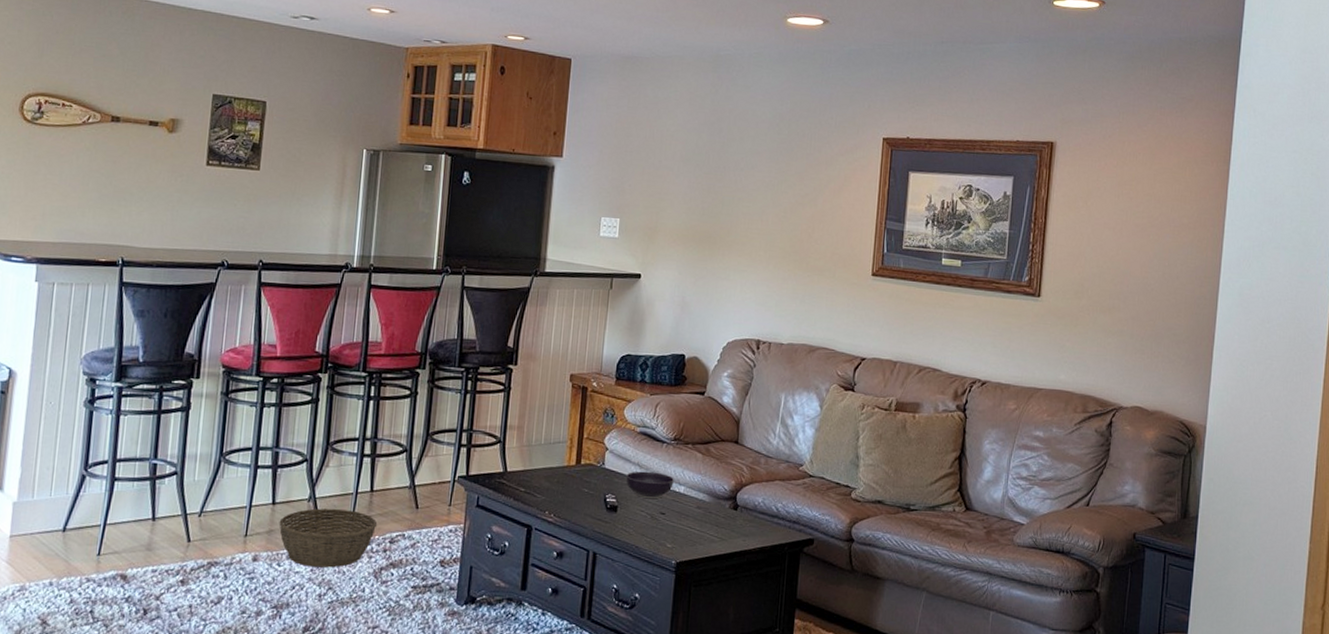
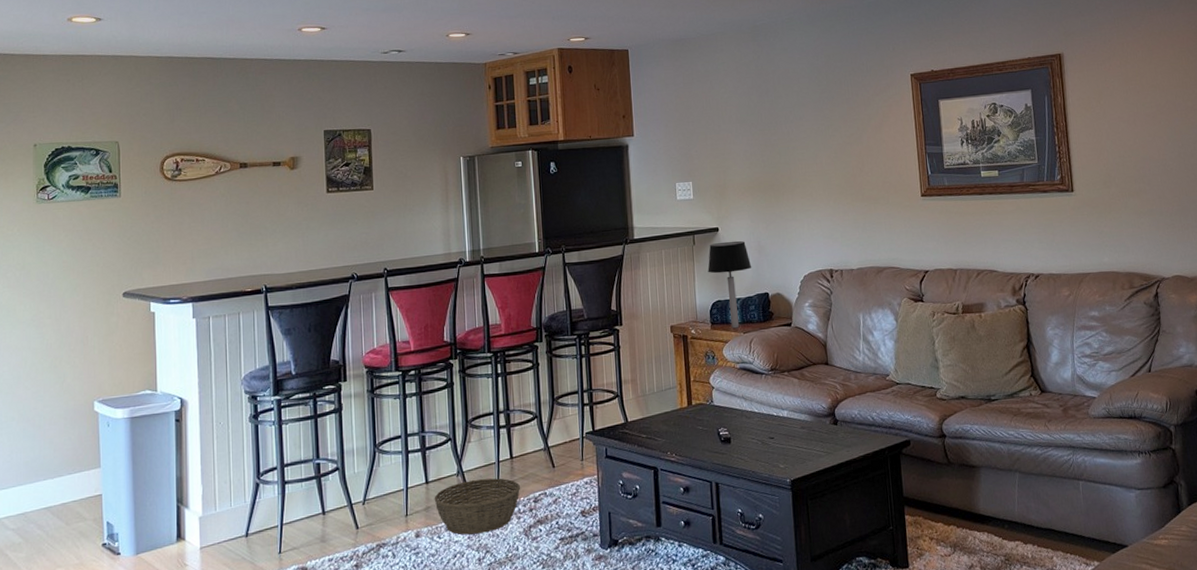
table lamp: none [621,291,672,388] -> present [707,240,752,329]
bowl: present [626,471,674,499] -> none [733,401,777,427]

